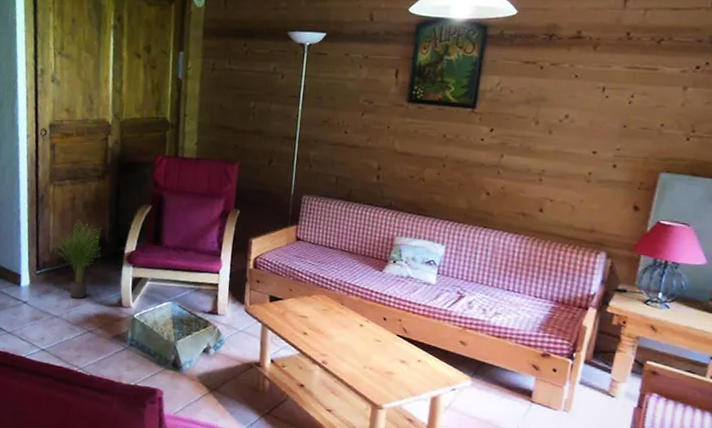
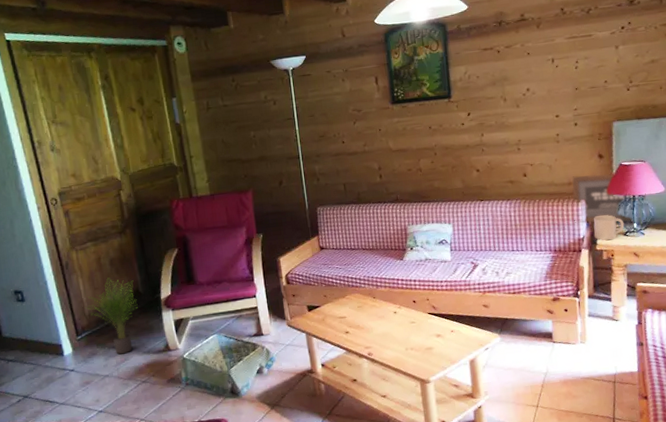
picture frame: none [587,223,682,293] -> present [572,173,647,224]
mug: none [607,273,647,305] -> present [593,214,624,241]

